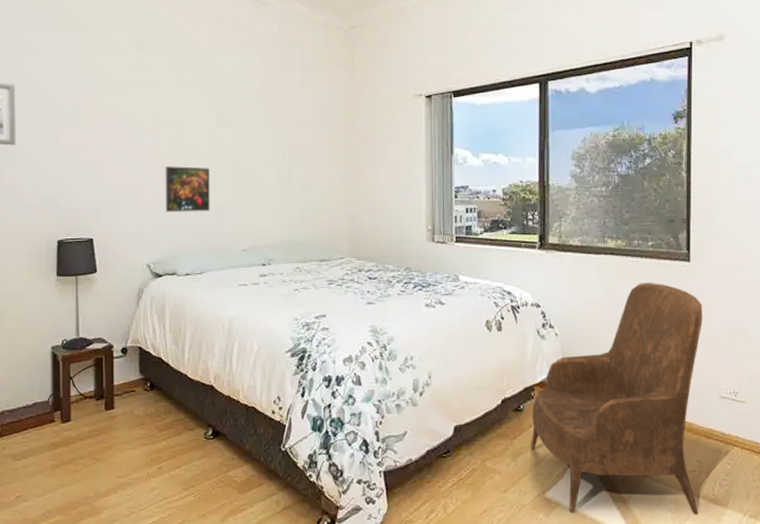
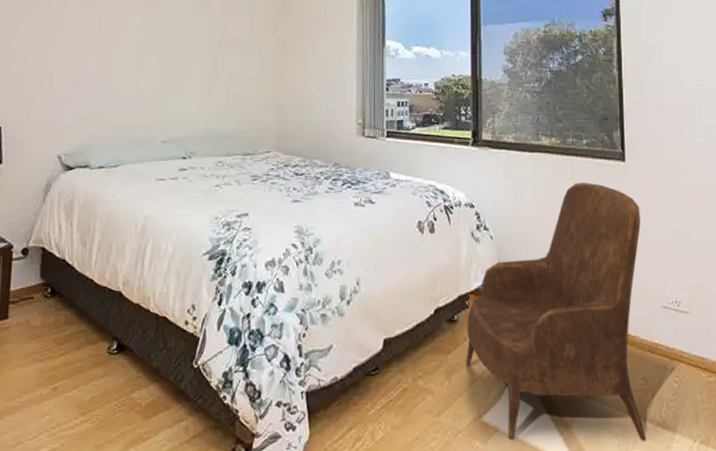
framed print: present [165,166,210,212] -> none [82,52,132,100]

